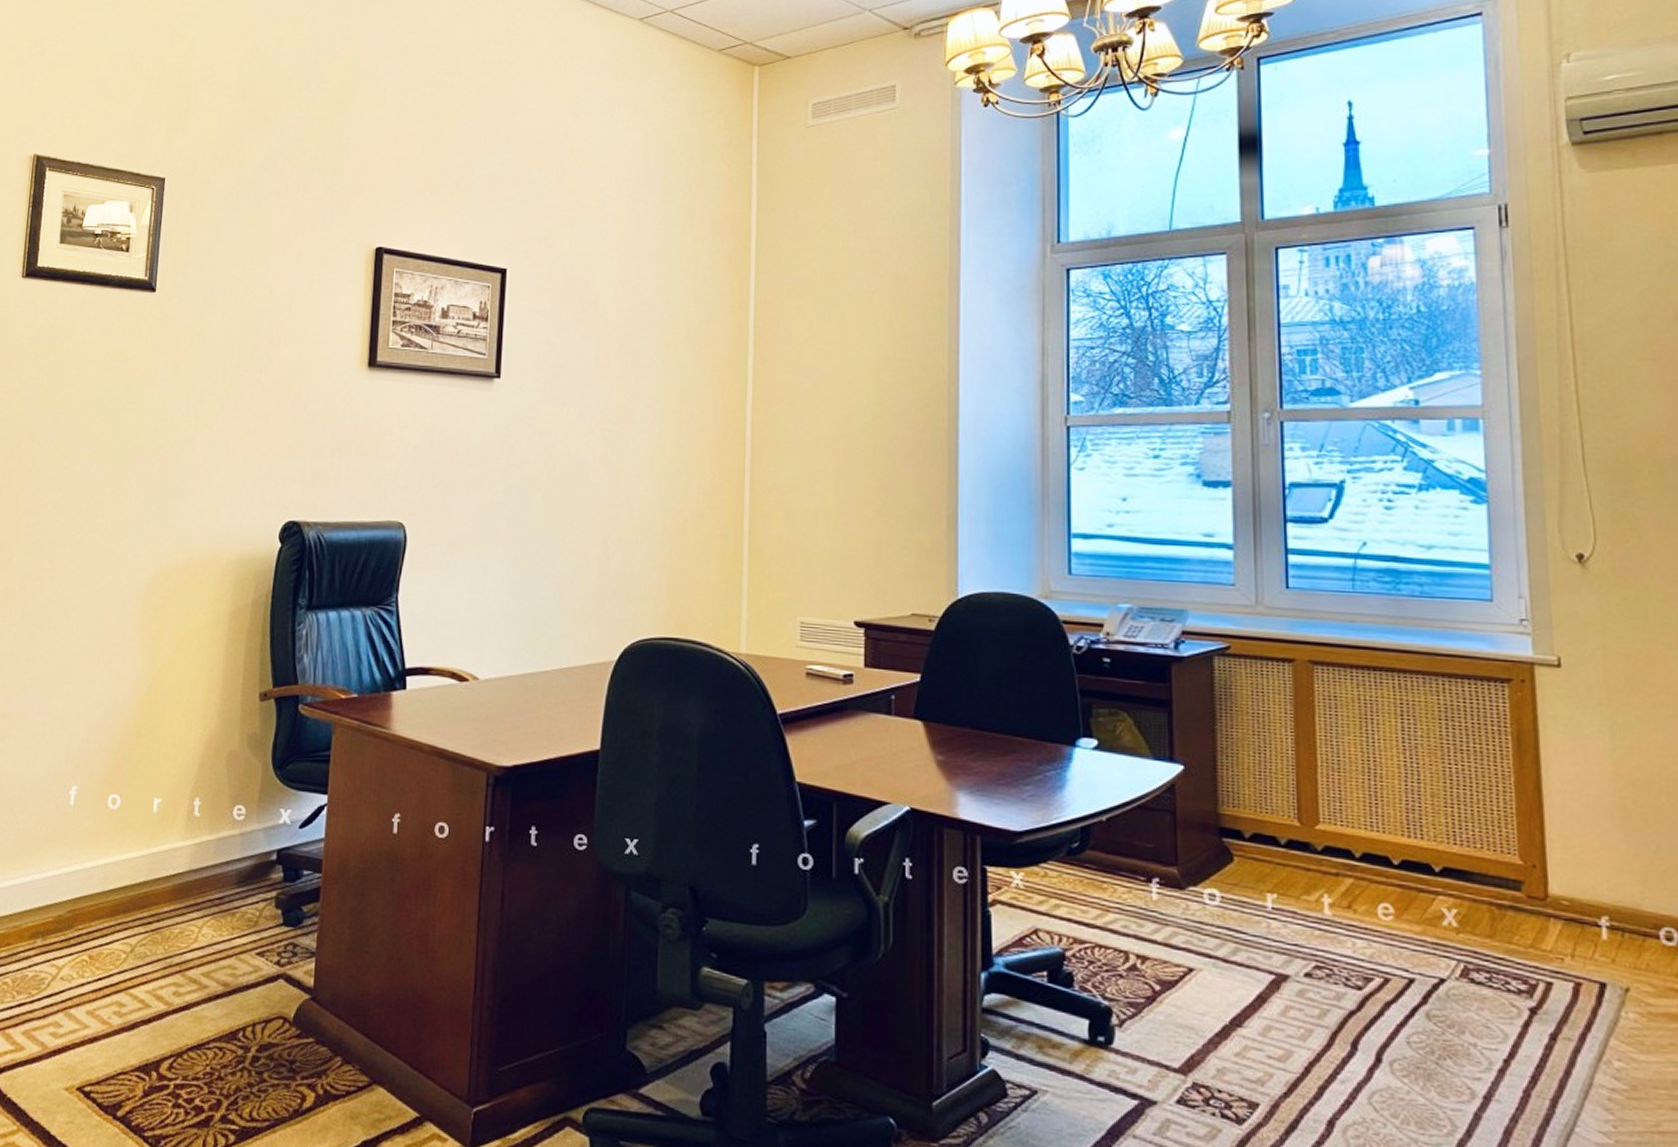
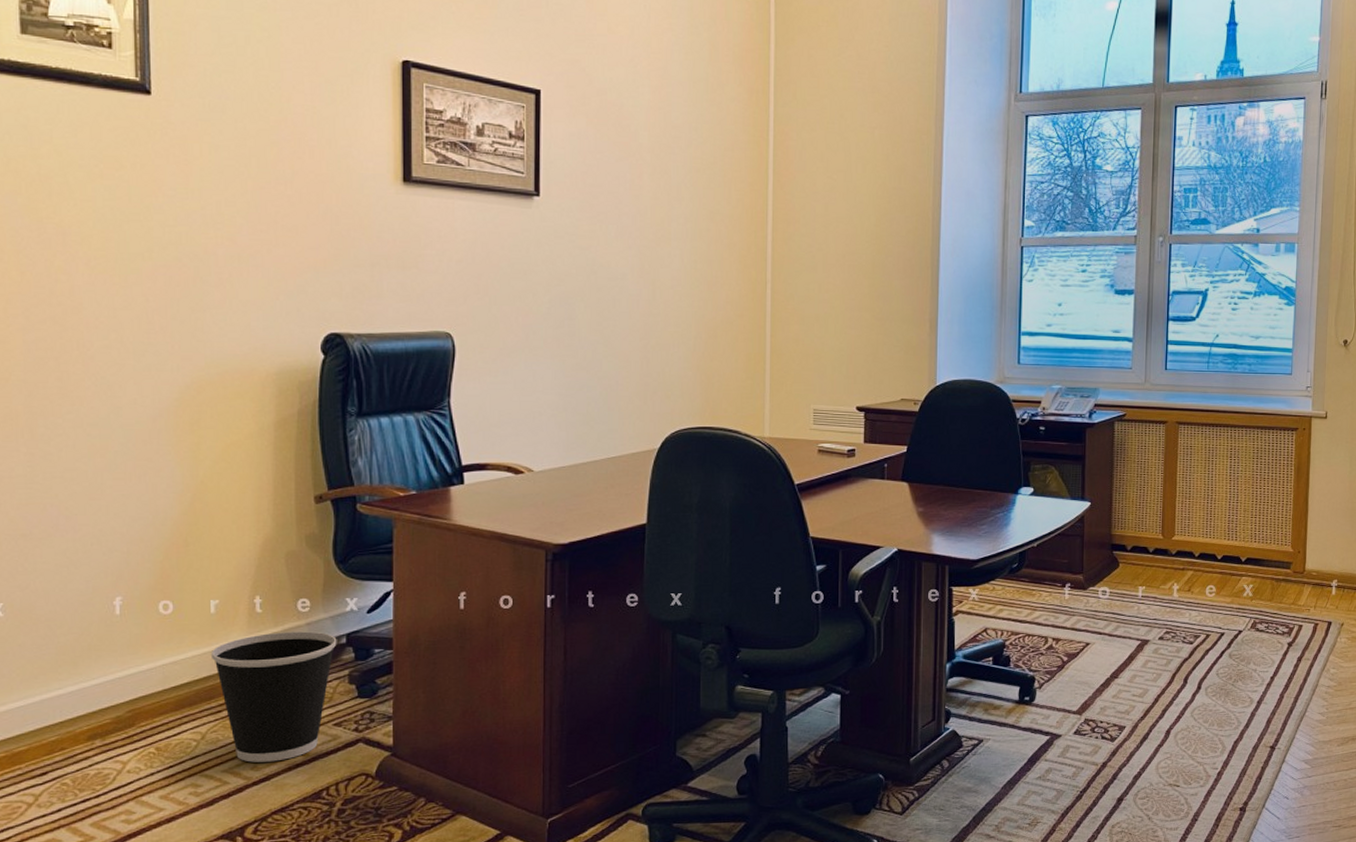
wastebasket: none [148,840,268,989] -> present [210,631,337,763]

